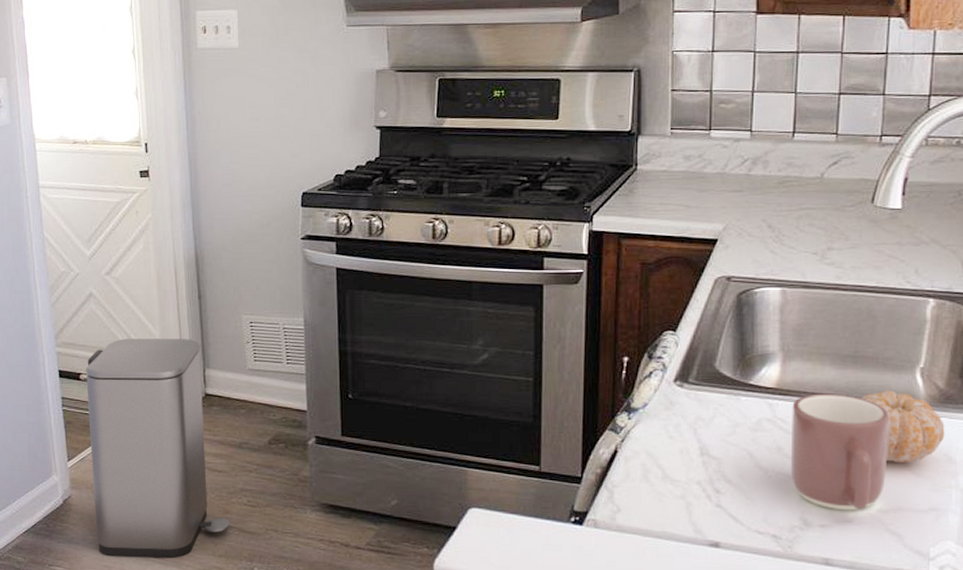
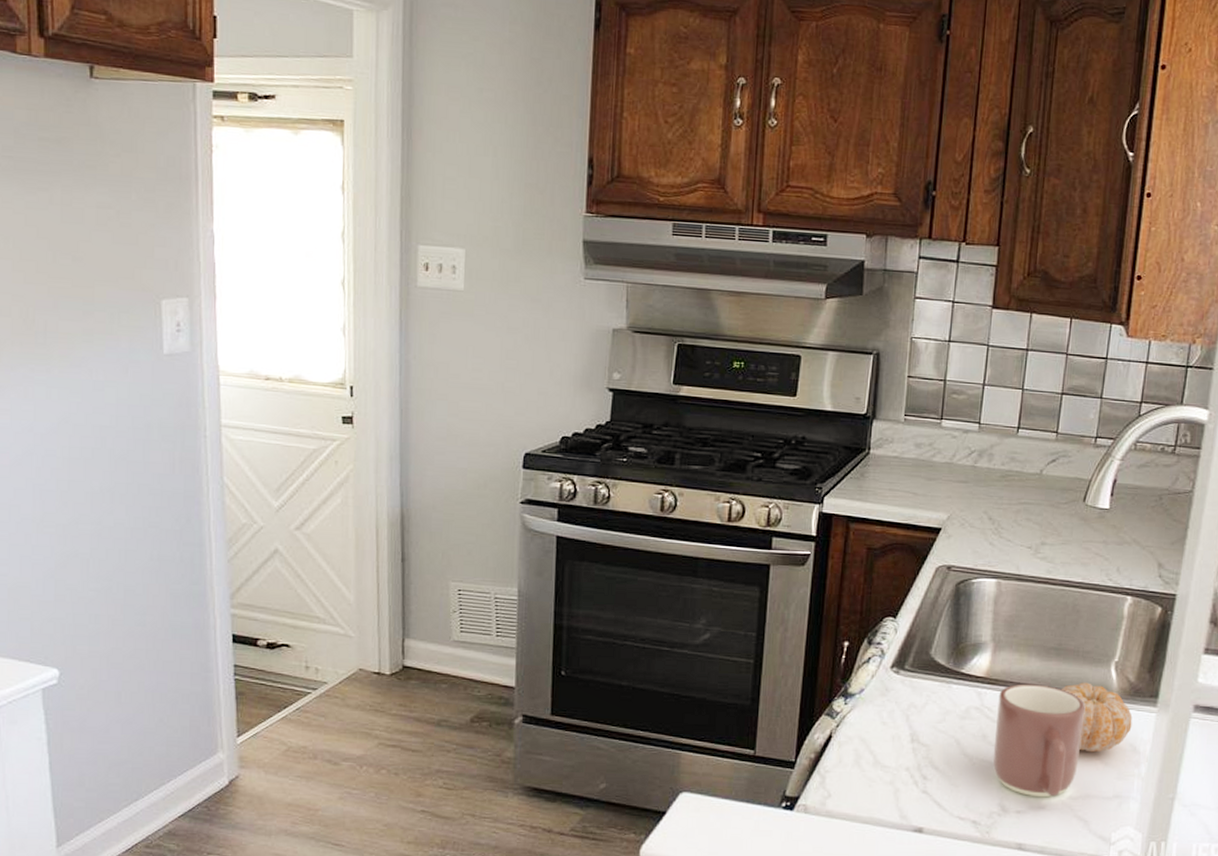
pedal bin: present [86,338,231,559] -> none [264,602,423,846]

